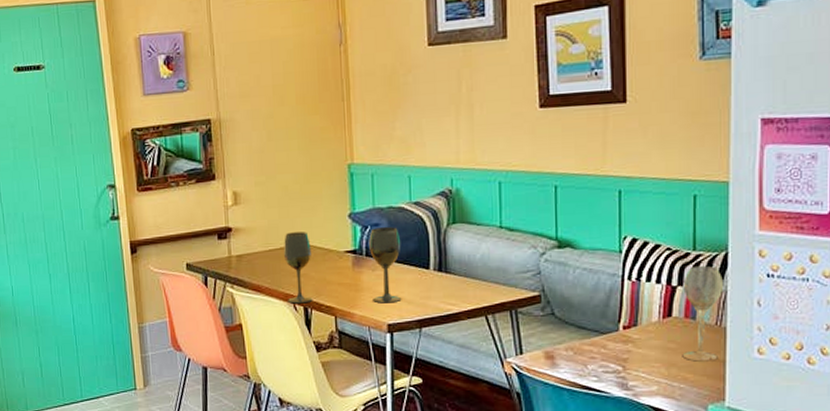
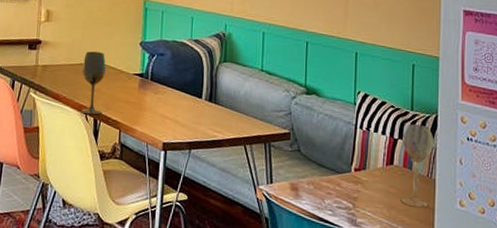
wine glass: present [369,227,402,304] -> none [153,57,181,125]

